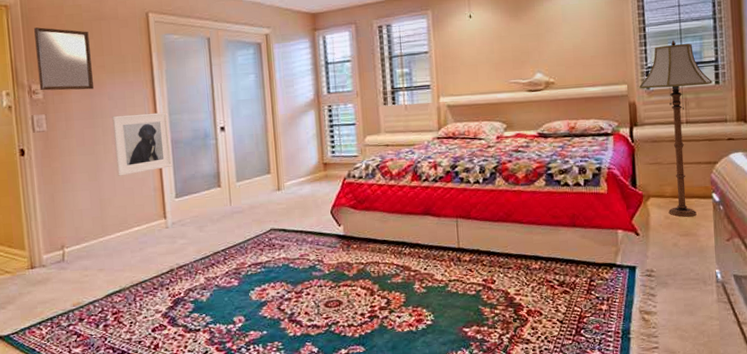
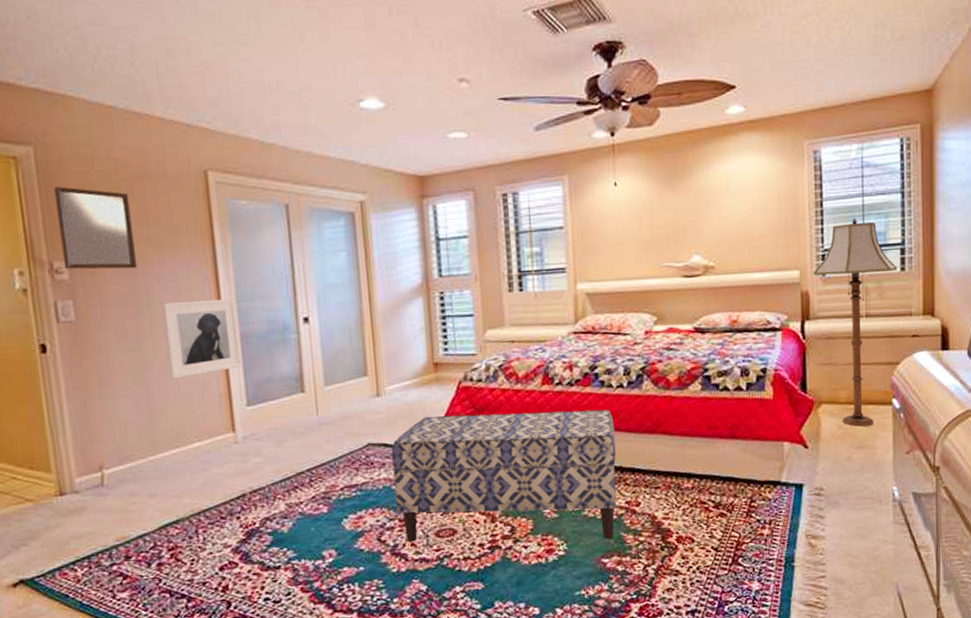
bench: none [289,201,476,312] -> present [391,409,617,543]

